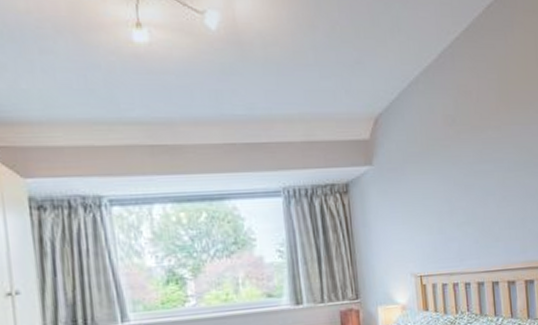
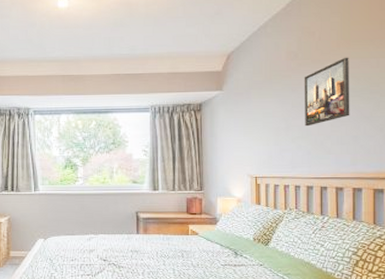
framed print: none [464,123,516,209] -> present [304,57,350,127]

